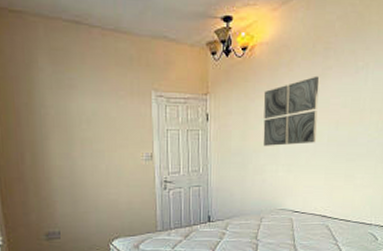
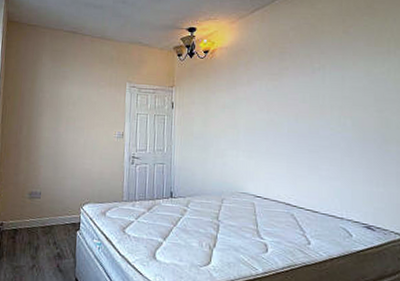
wall art: present [263,76,319,146] -> none [223,74,277,133]

